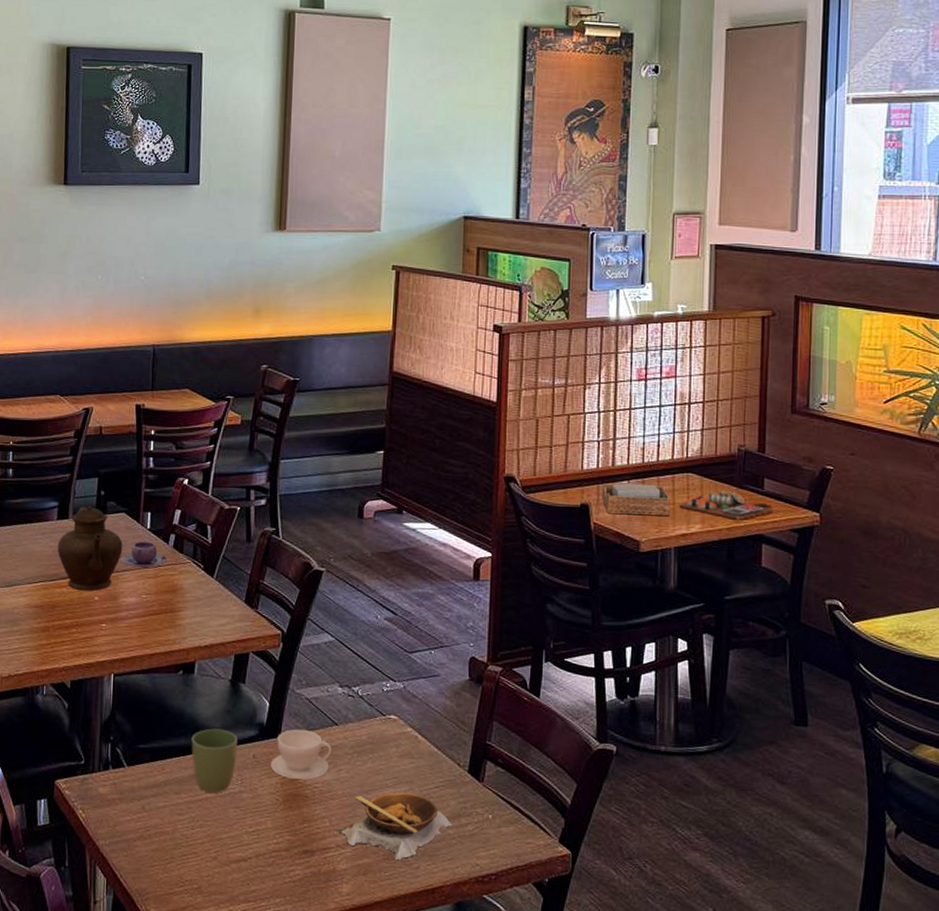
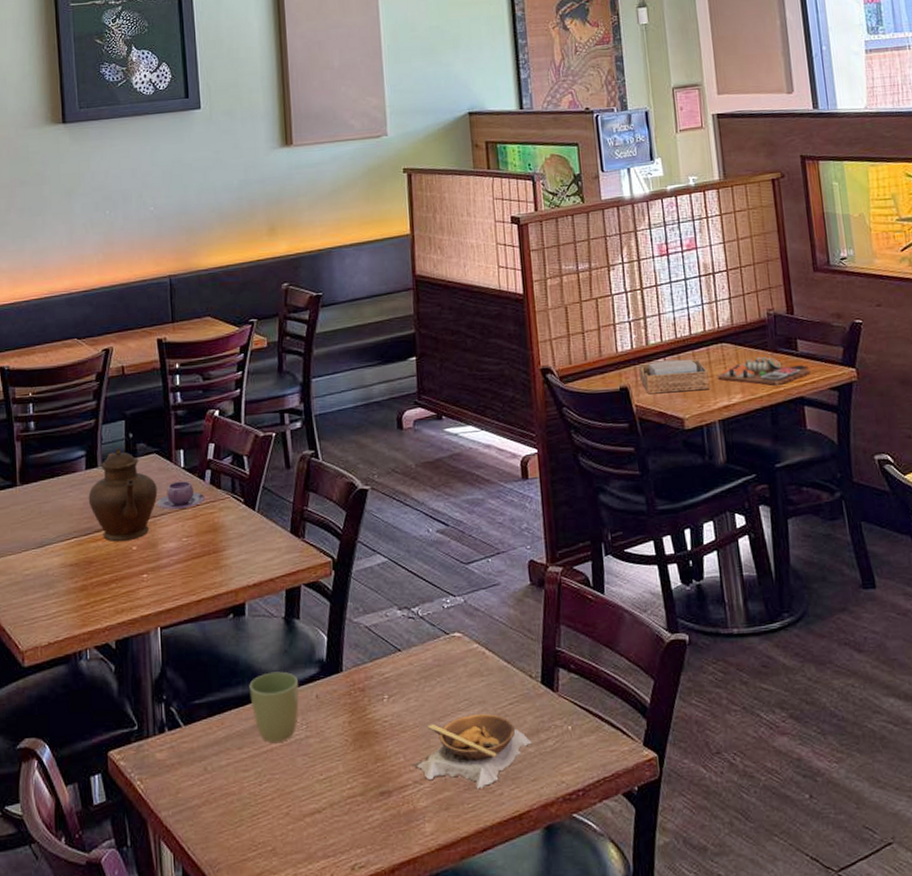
teacup: present [270,729,332,780] -> none [334,660,398,716]

